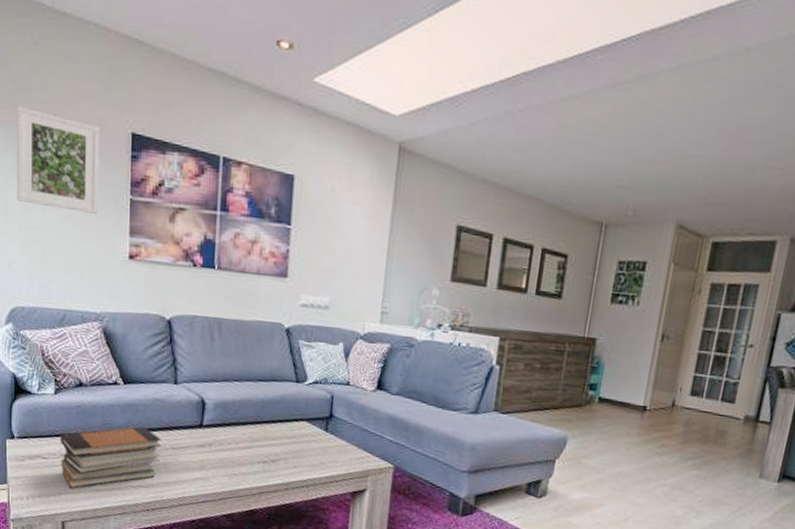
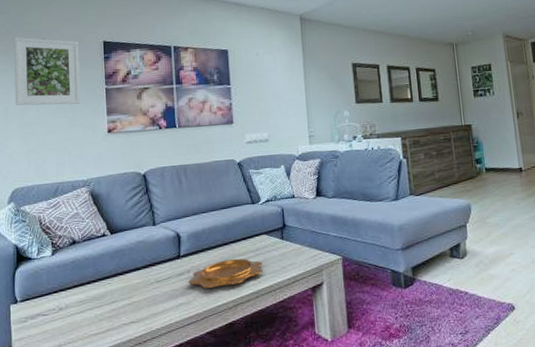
book stack: present [60,427,162,489] -> none [58,268,147,339]
decorative bowl: none [208,440,299,471] -> present [188,258,264,288]

